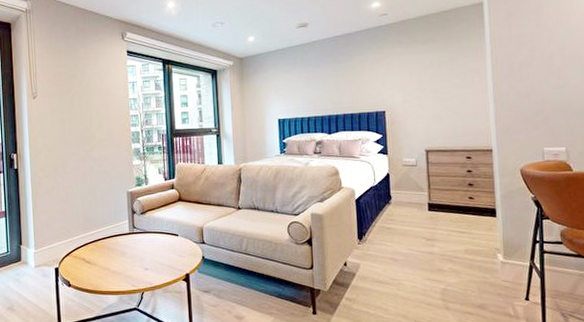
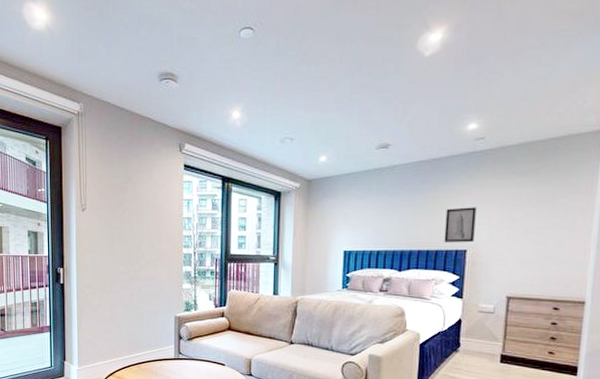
wall art: none [363,73,390,106] -> present [444,207,477,243]

